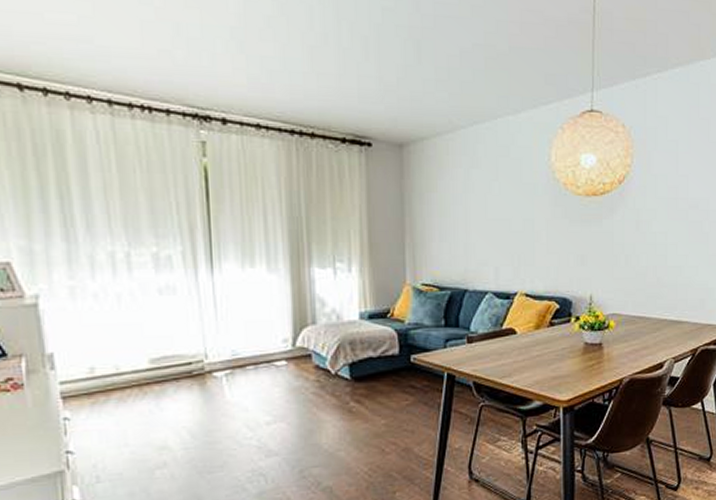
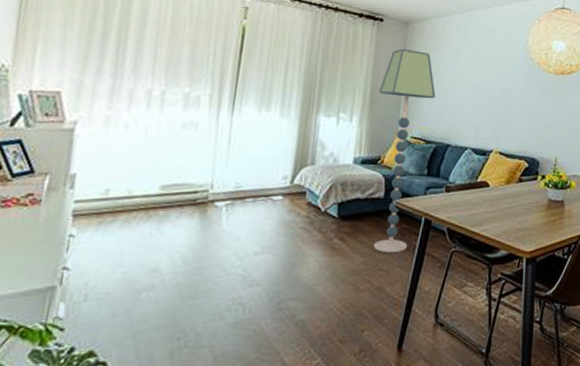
floor lamp: none [378,179,445,413] -> present [373,49,436,254]

